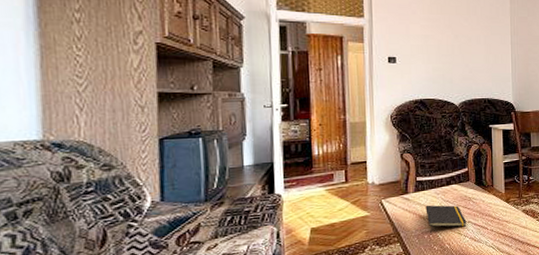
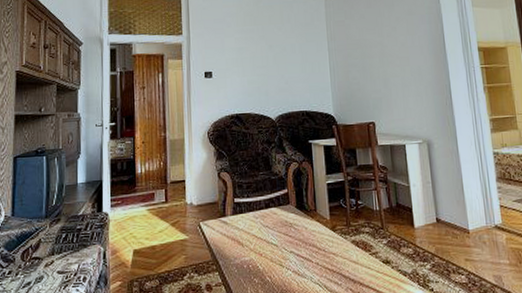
notepad: present [425,205,467,234] -> none [244,230,289,264]

